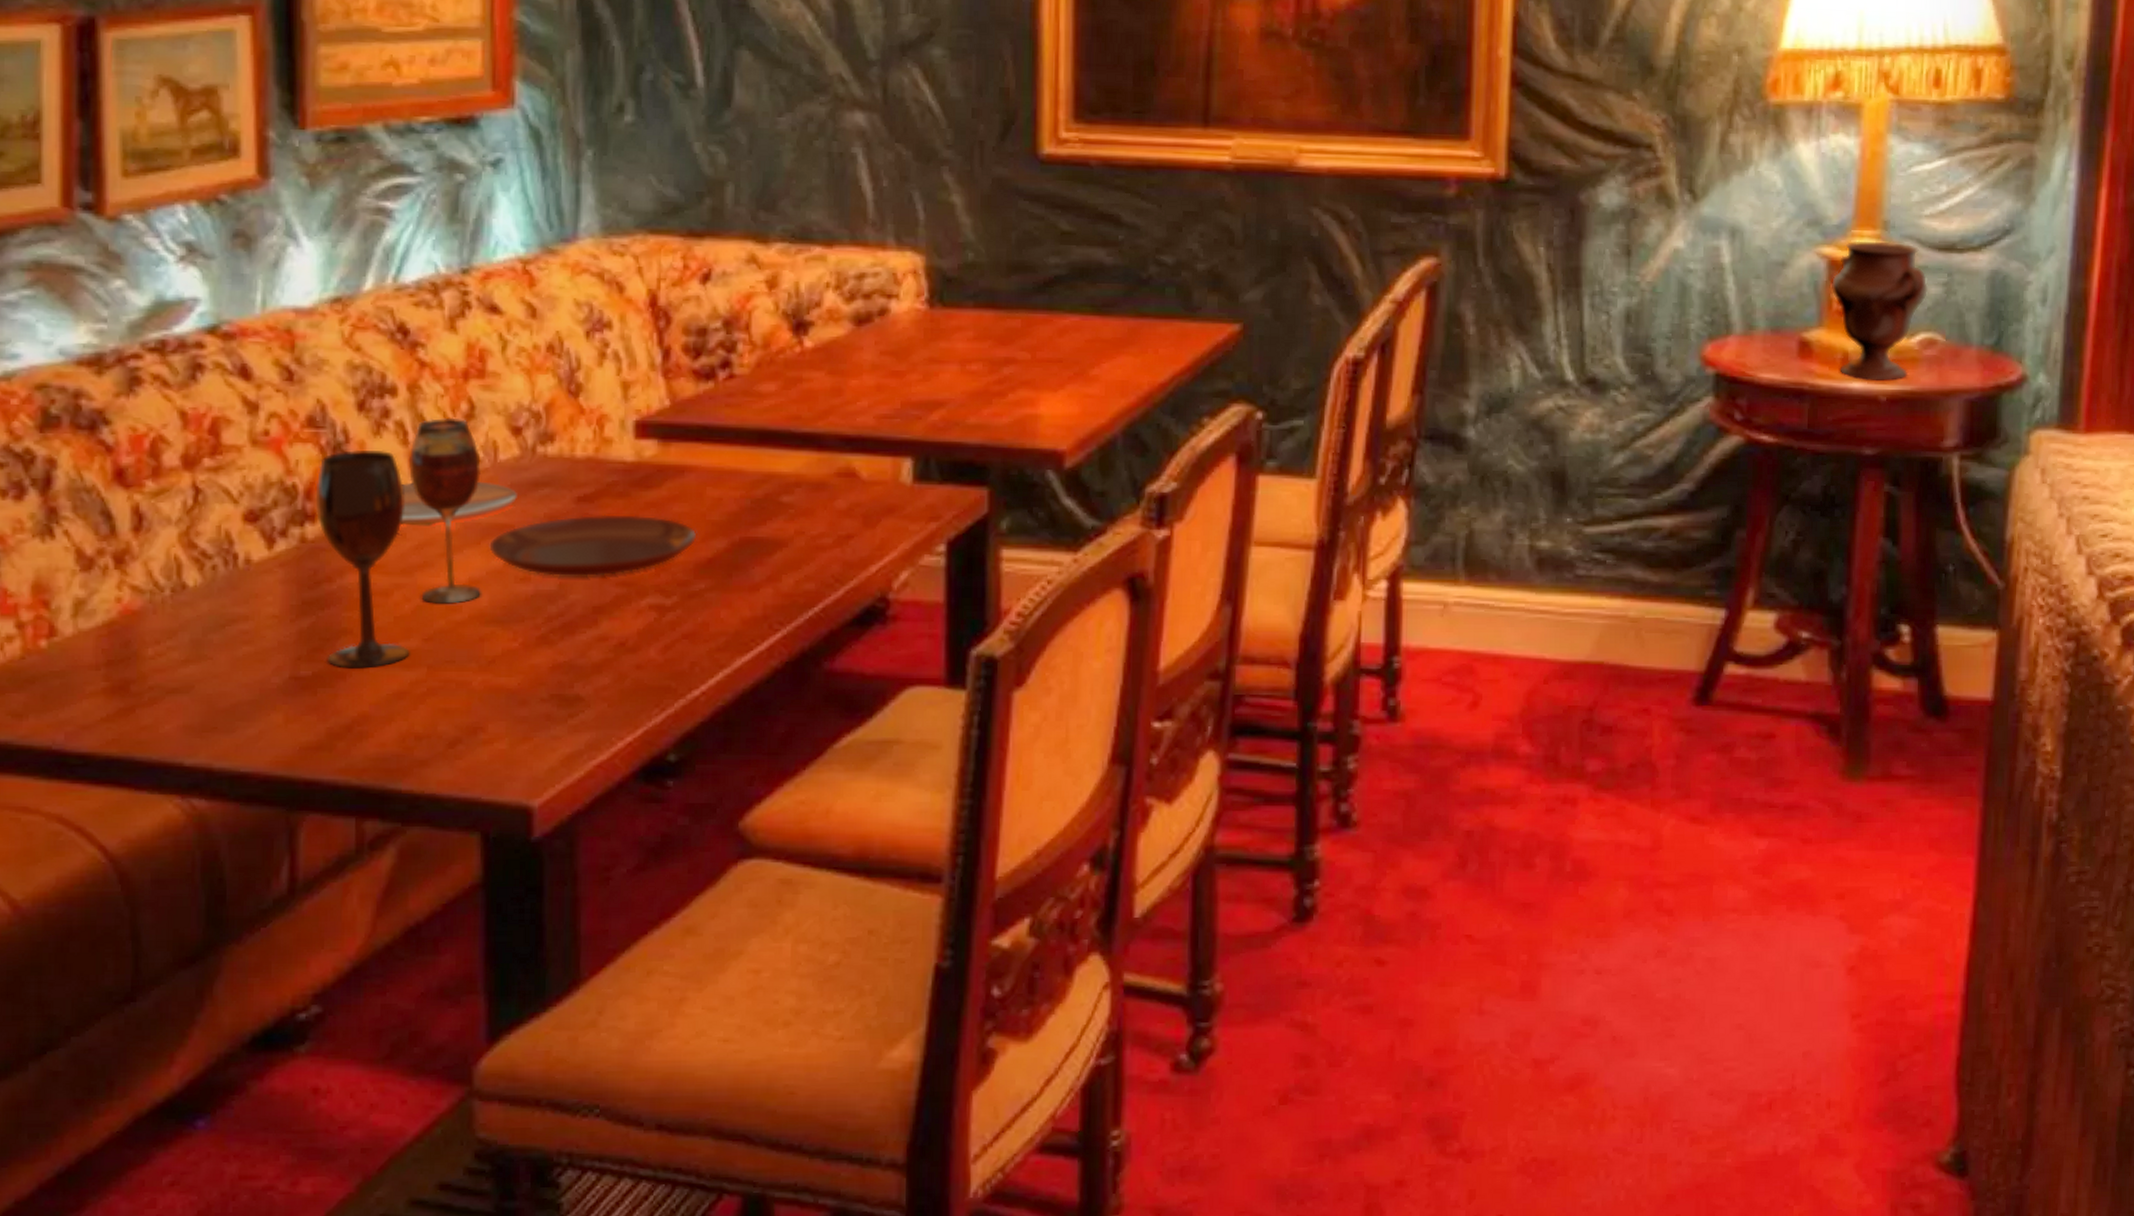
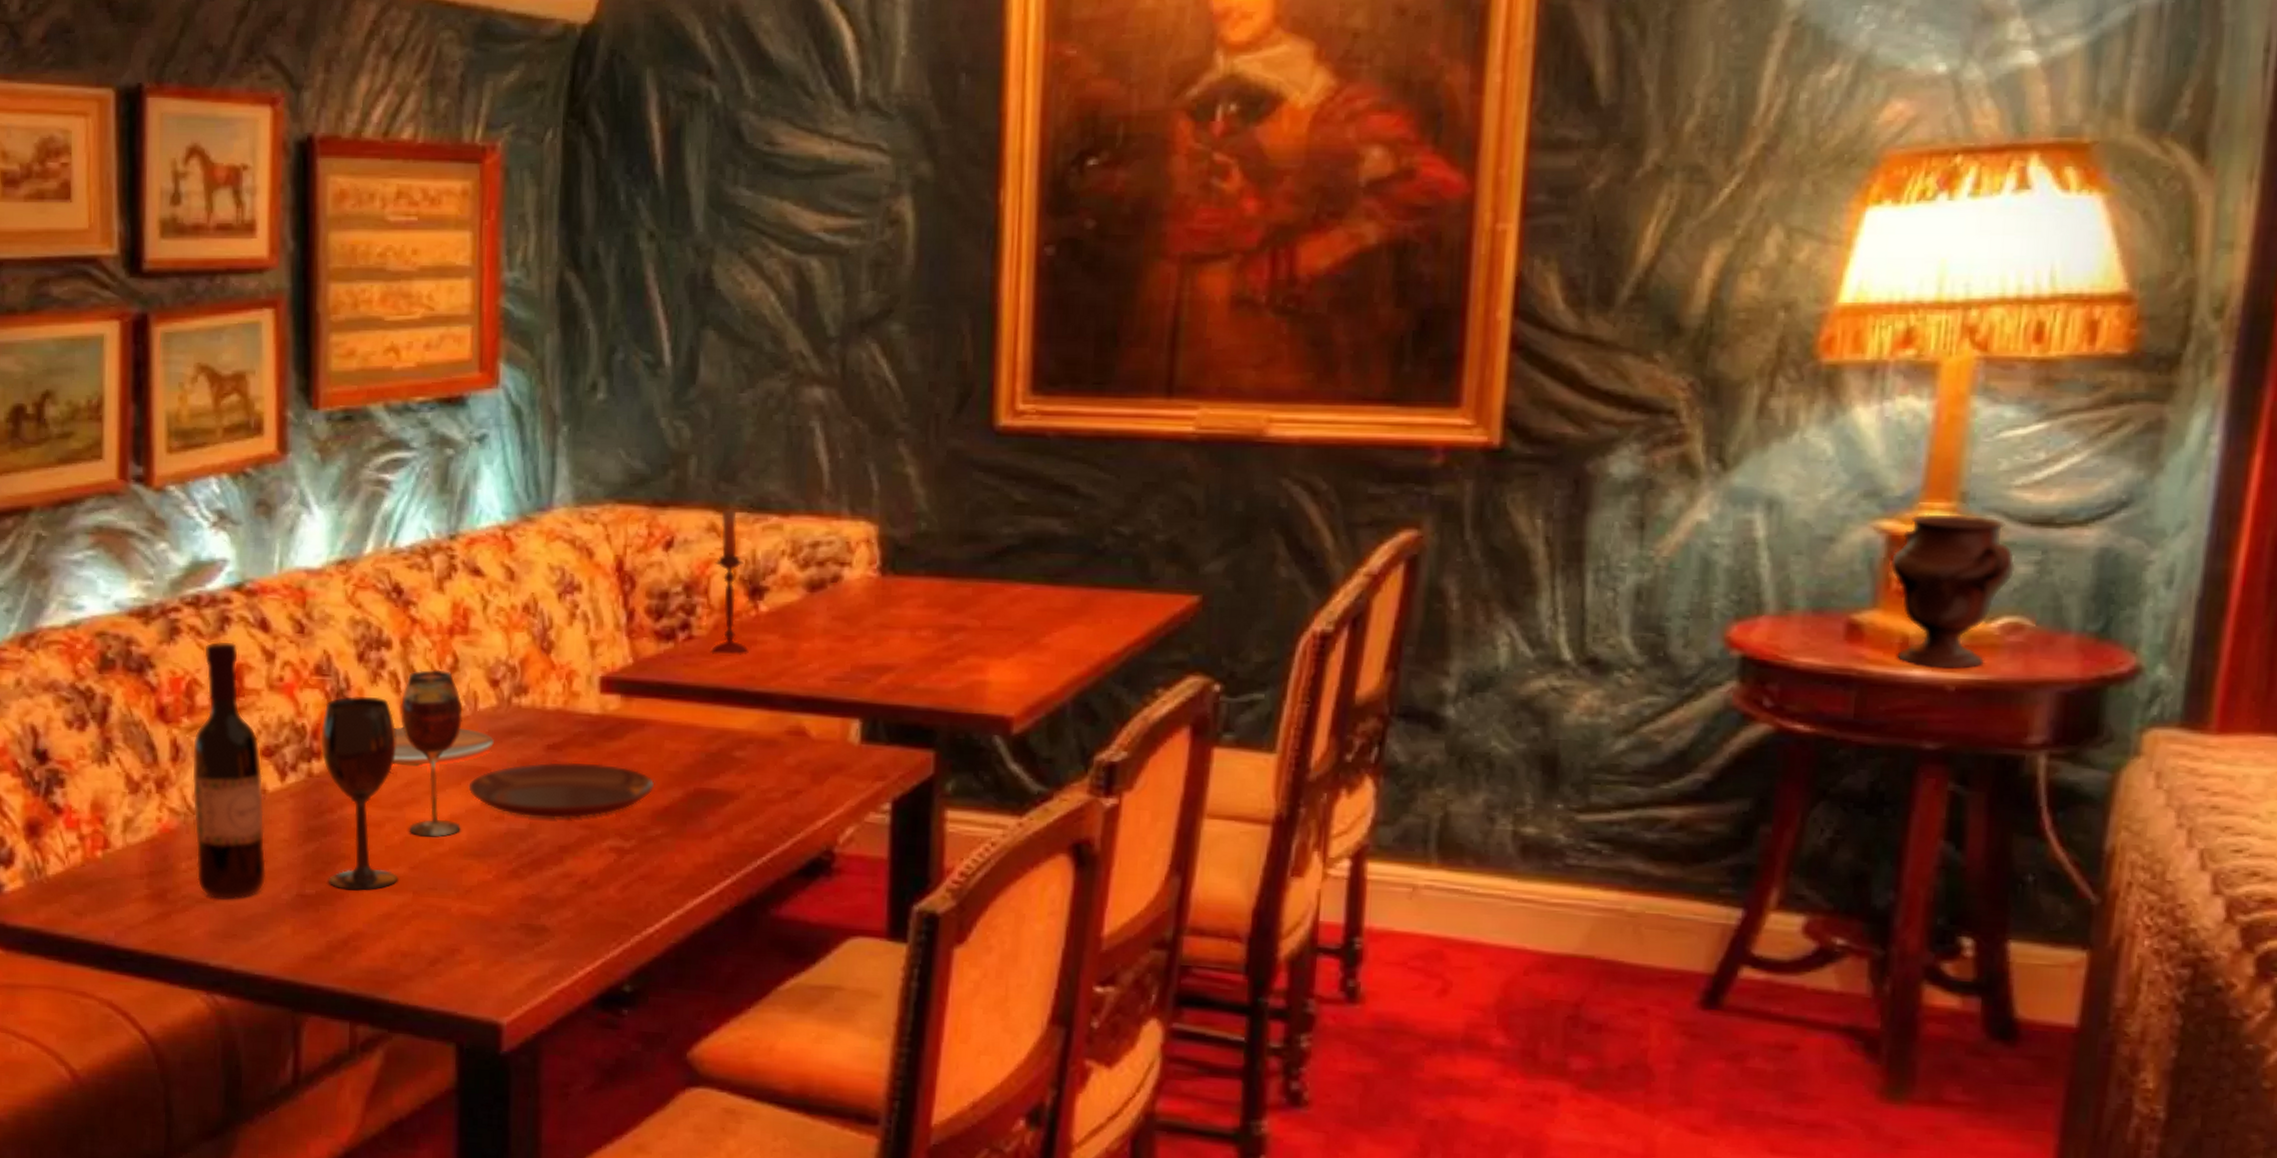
wine bottle: none [158,392,253,688] -> present [191,641,267,900]
candlestick: none [753,237,794,395] -> present [710,507,749,656]

